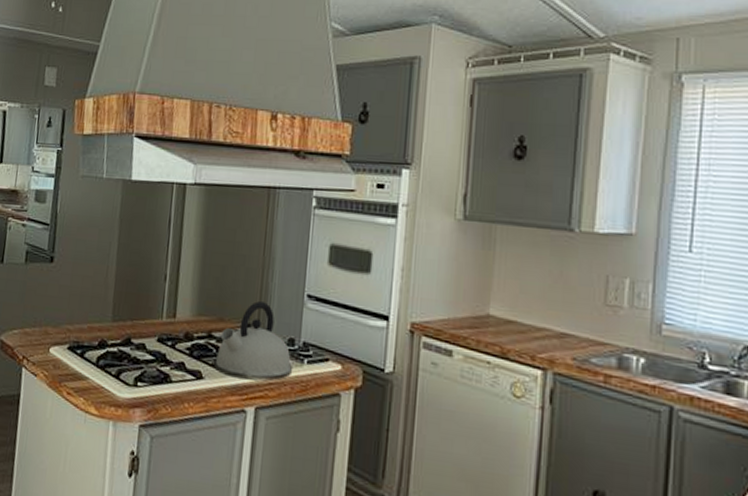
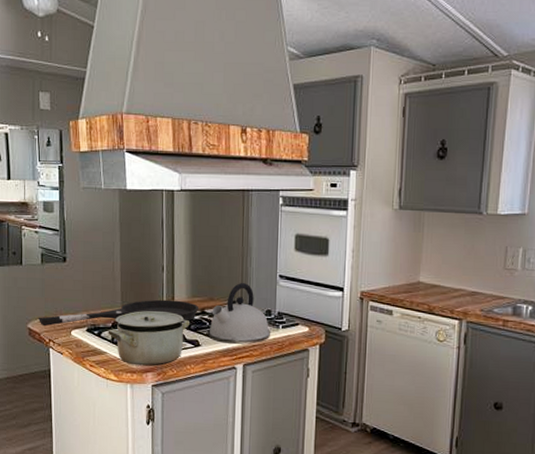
frying pan: none [13,315,205,347] -> present [38,299,198,327]
saucepan: none [92,328,192,402] -> present [108,311,189,367]

